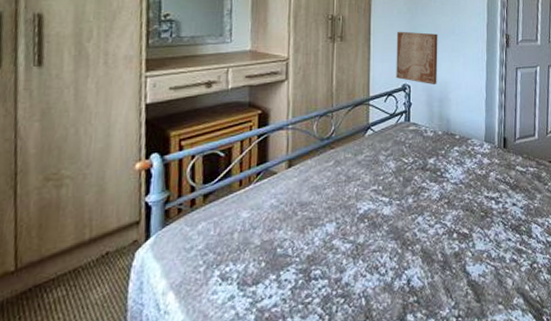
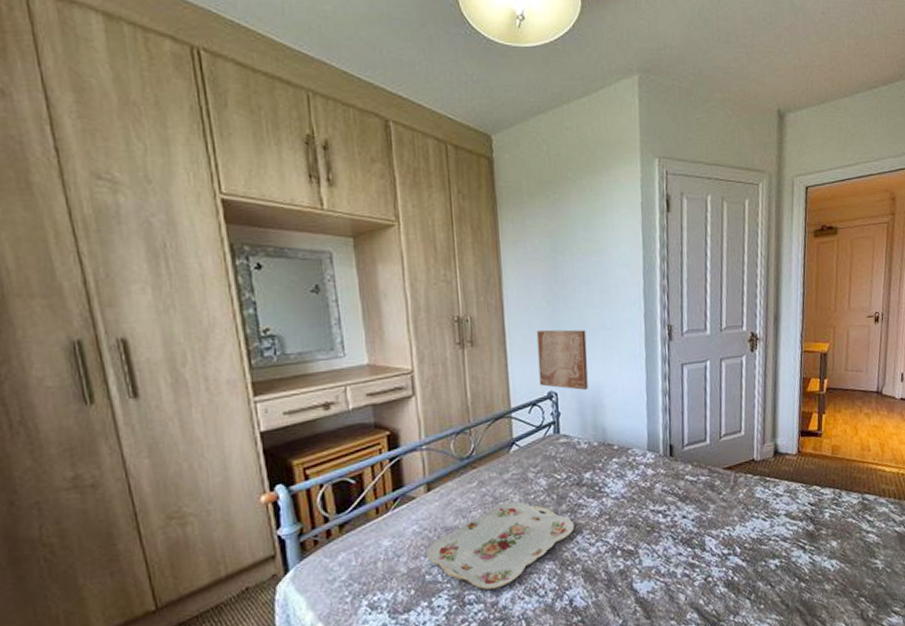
serving tray: none [279,181,416,266] -> present [426,501,574,590]

